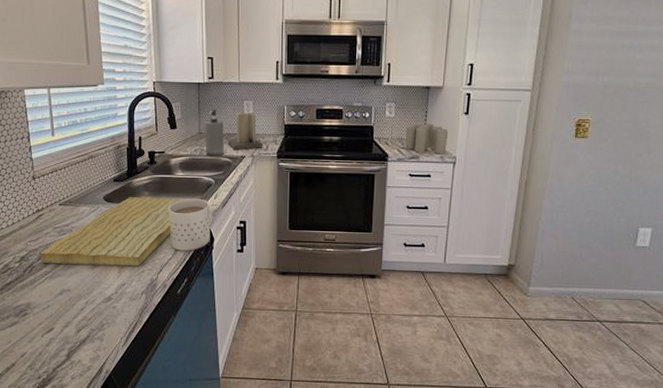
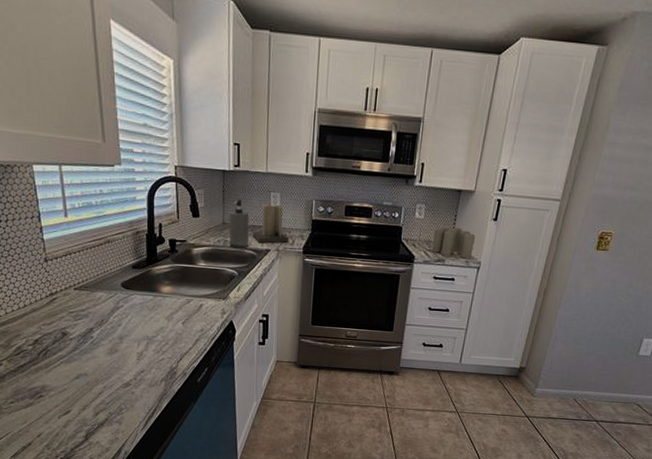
cutting board: present [40,197,186,267] -> none [55,285,208,355]
mug: present [168,198,211,251] -> none [189,289,233,342]

